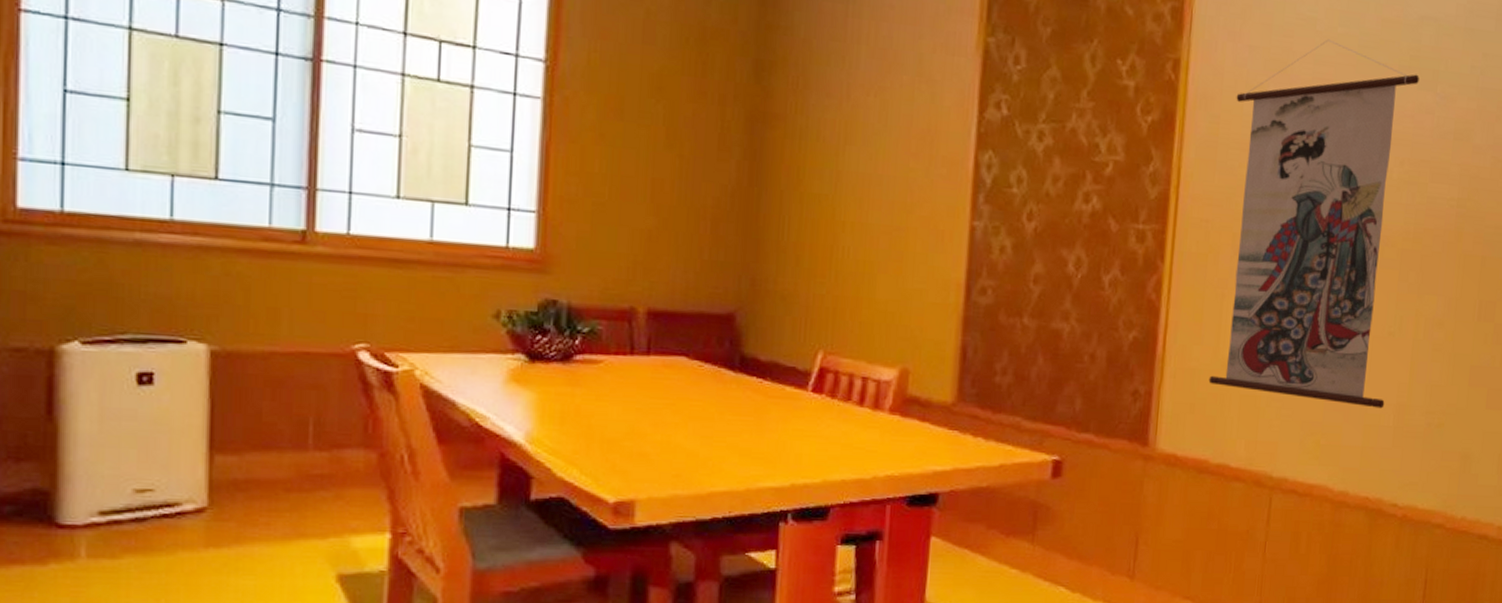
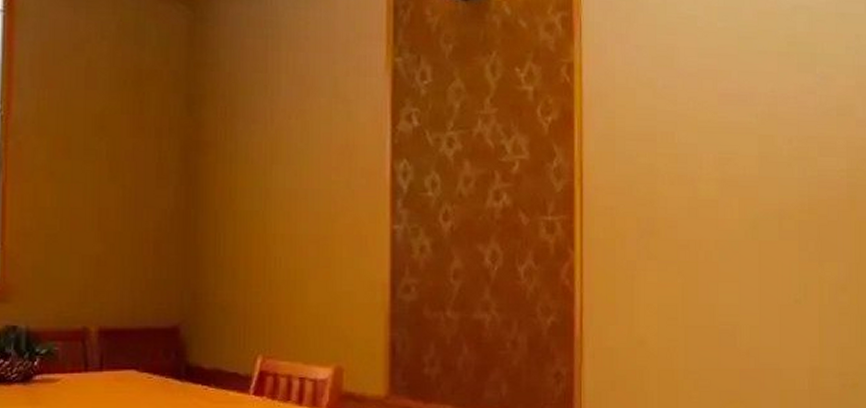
wall scroll: present [1208,39,1419,409] -> none [626,33,798,373]

